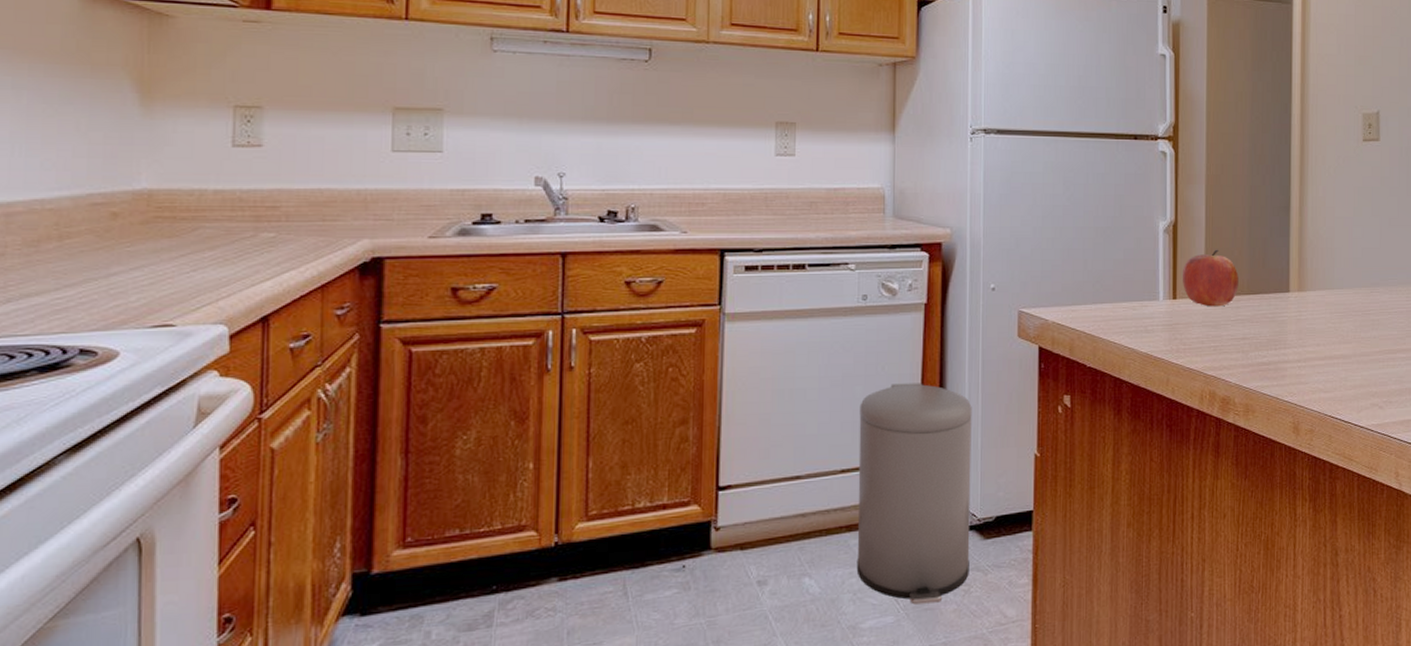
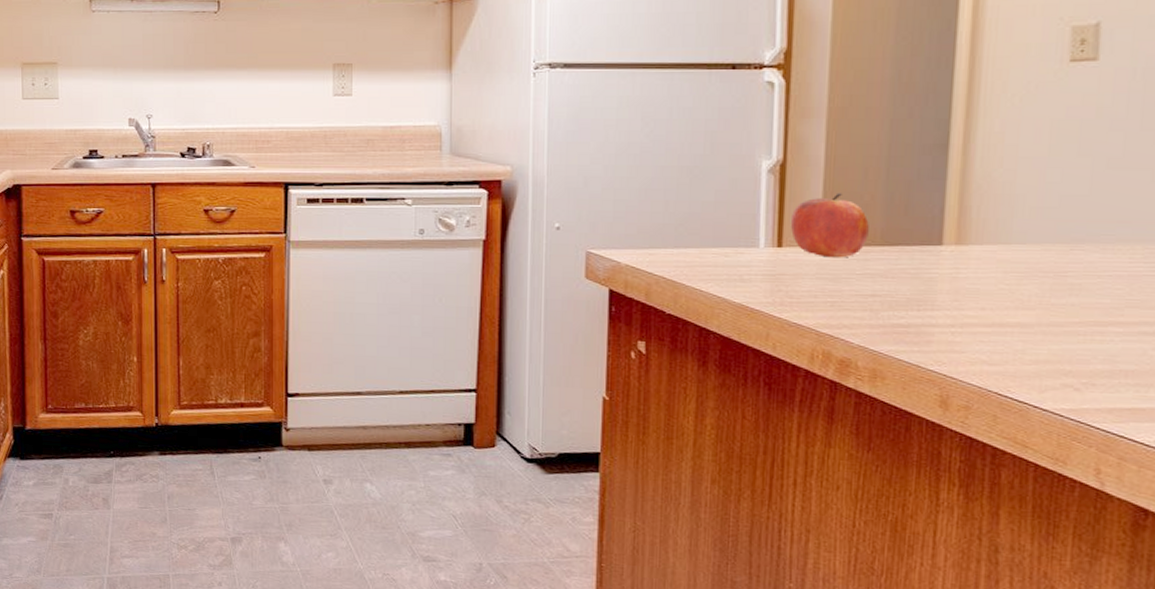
pedal bin: present [856,383,972,605] -> none [415,315,534,526]

